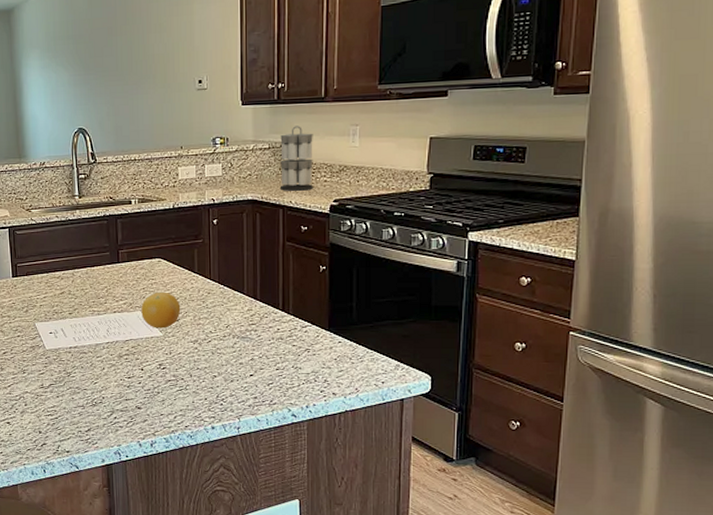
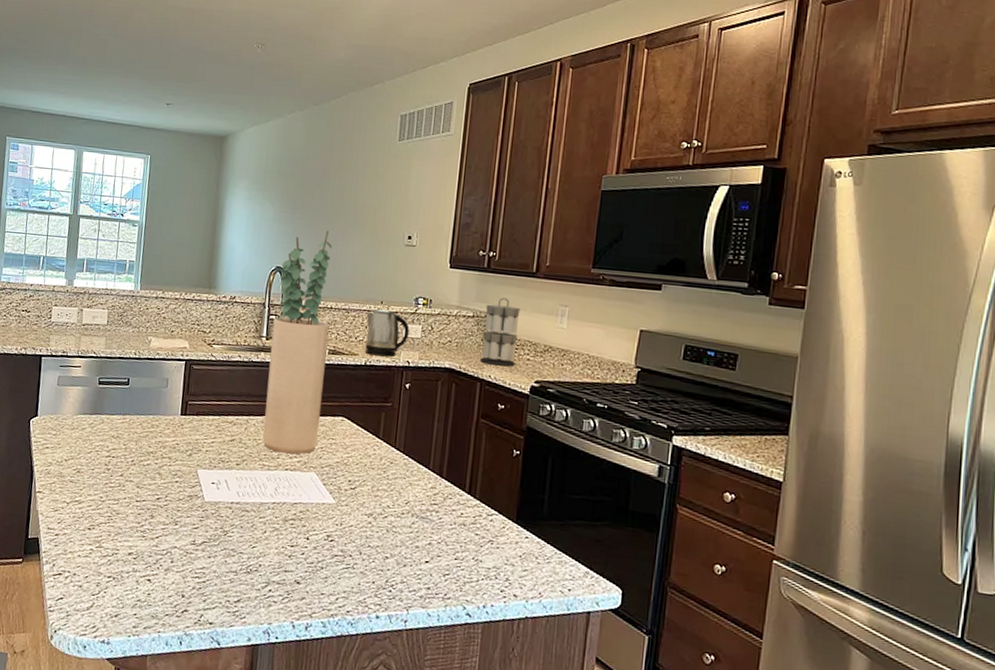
vase: none [83,86,140,298] -> present [262,230,332,455]
fruit: present [141,292,181,328] -> none [315,453,359,496]
kettle: none [169,153,210,199] -> present [364,309,410,358]

